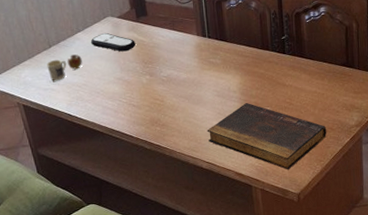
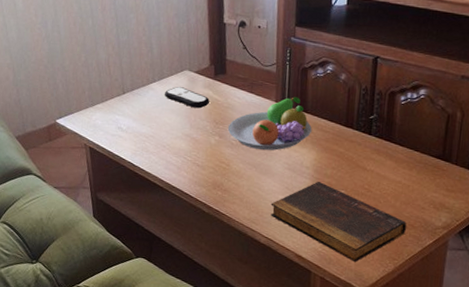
mug: present [46,54,82,81] -> none [117,104,153,129]
fruit bowl: none [156,28,233,82] -> present [227,97,312,151]

